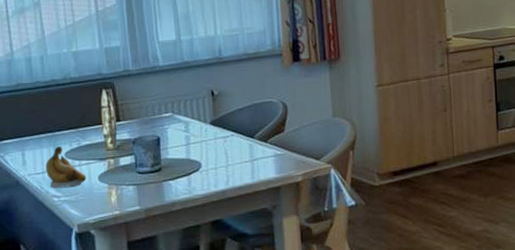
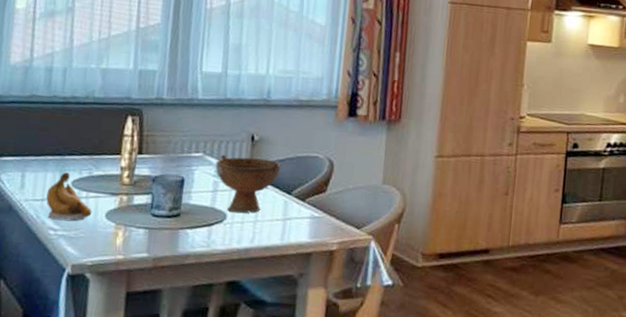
bowl: none [184,110,241,161] -> present [215,154,281,214]

